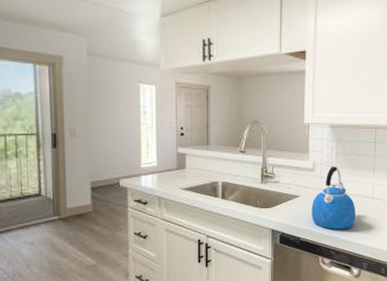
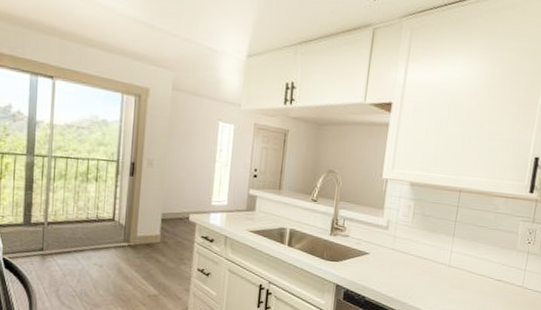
kettle: present [311,166,356,230] -> none [379,226,429,295]

